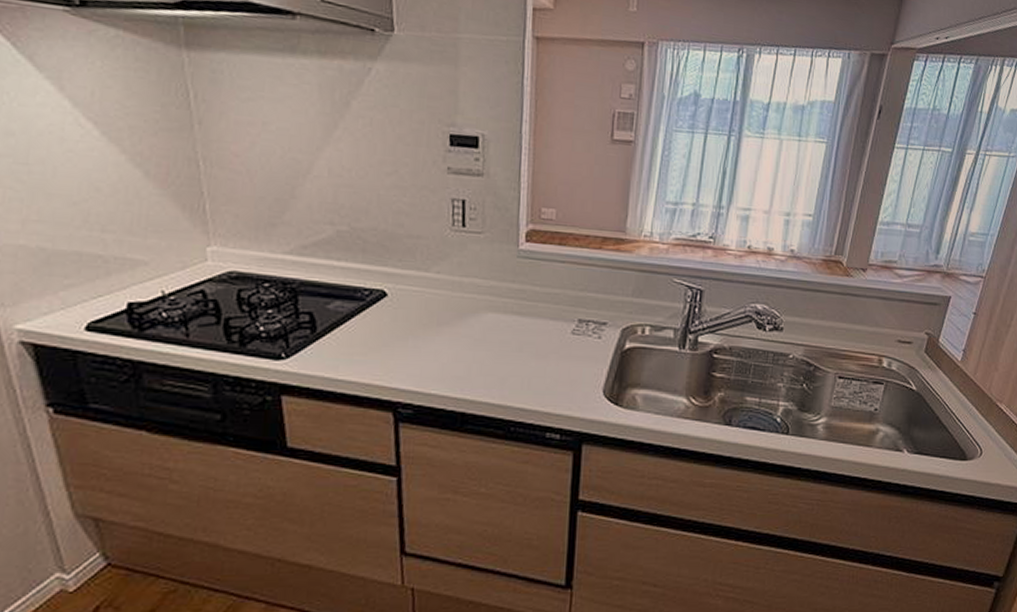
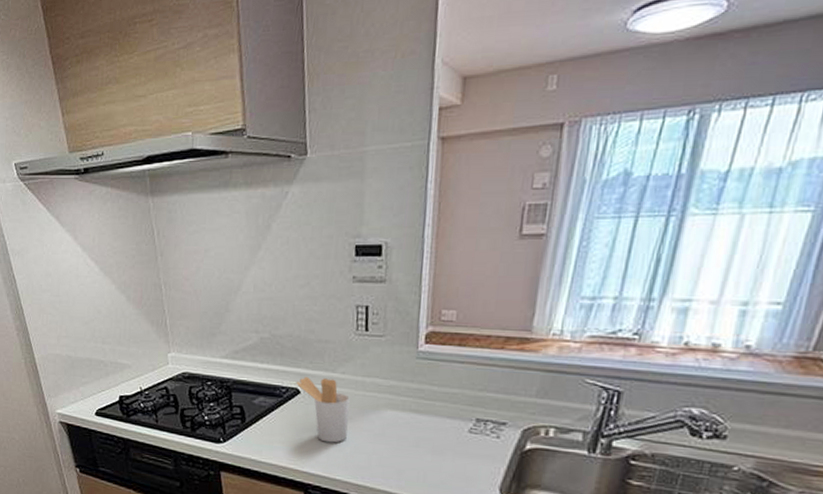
utensil holder: none [381,277,446,352] -> present [296,377,350,443]

